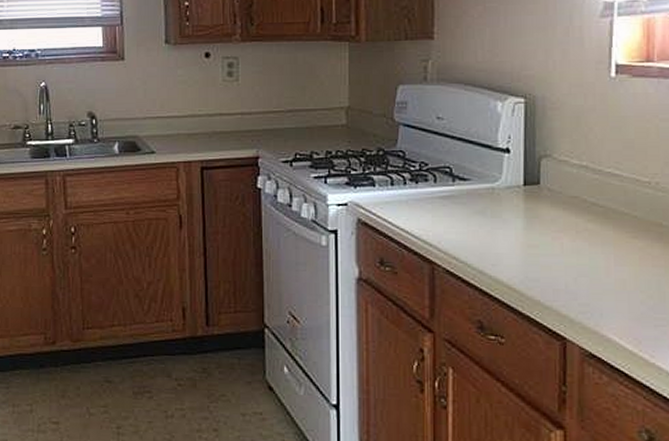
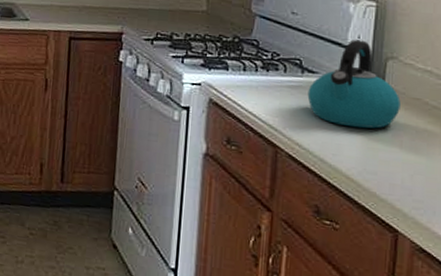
kettle: none [460,140,558,234] -> present [307,39,401,129]

